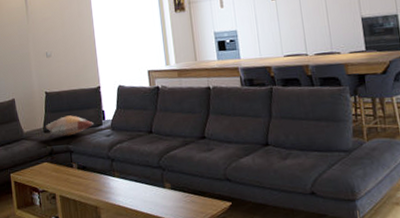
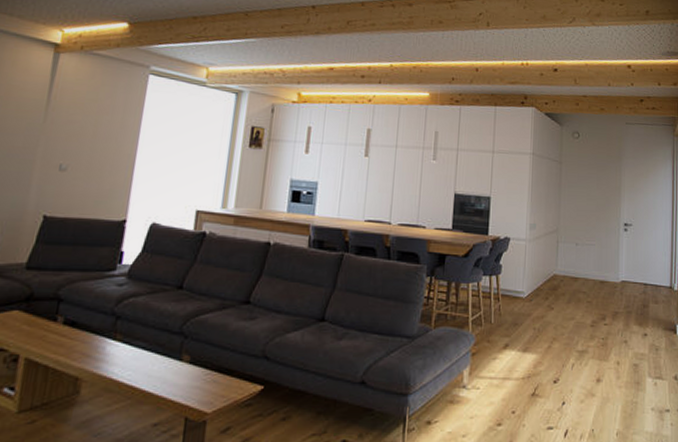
decorative pillow: present [45,115,95,136] -> none [30,251,105,279]

